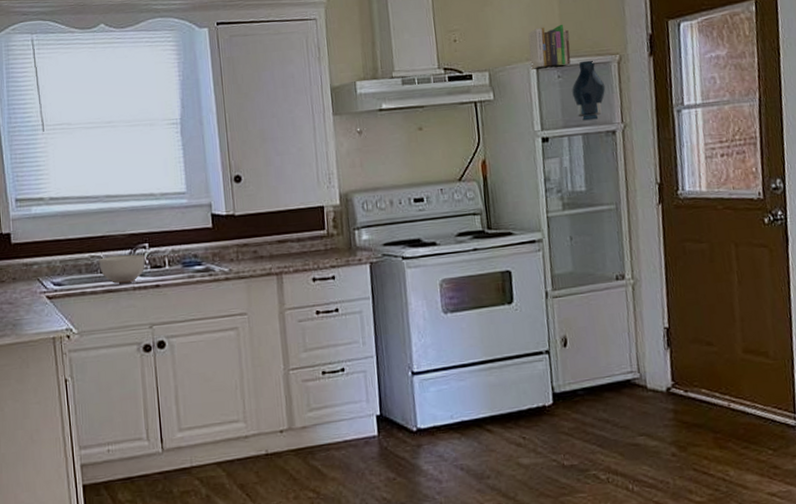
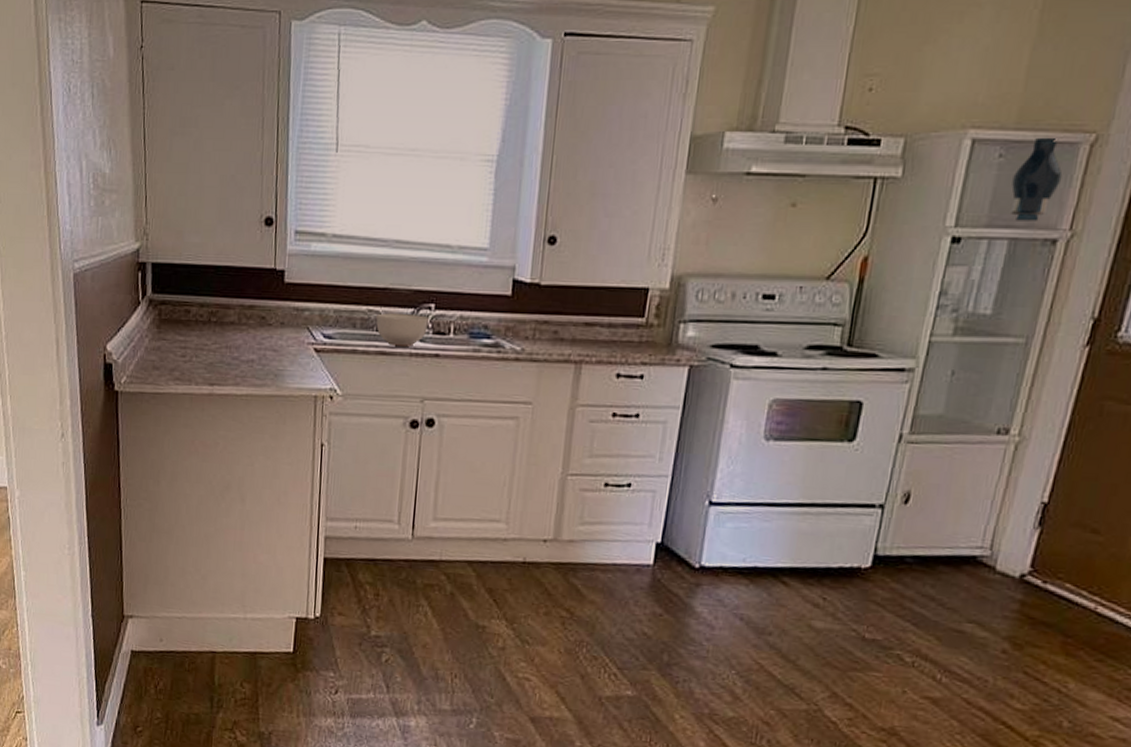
books: present [528,25,571,71] -> none [963,82,1034,143]

